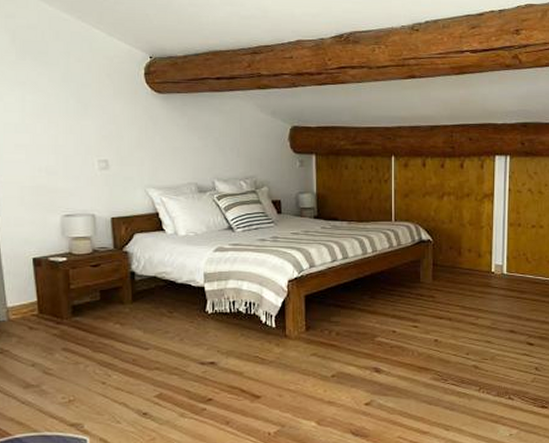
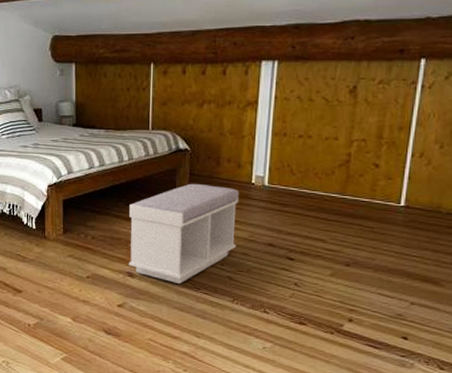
bench: none [374,274,480,376] -> present [129,183,238,283]

